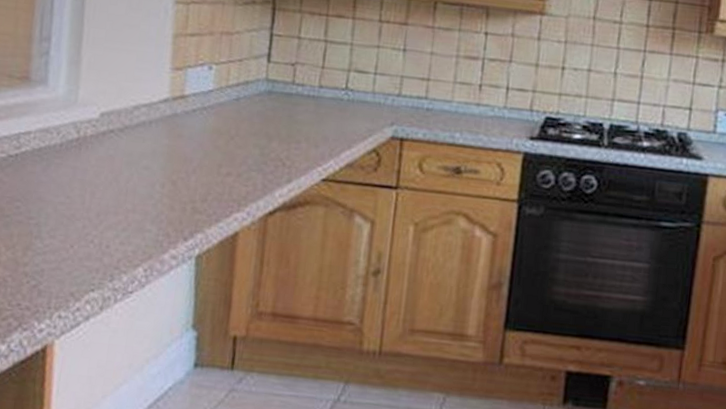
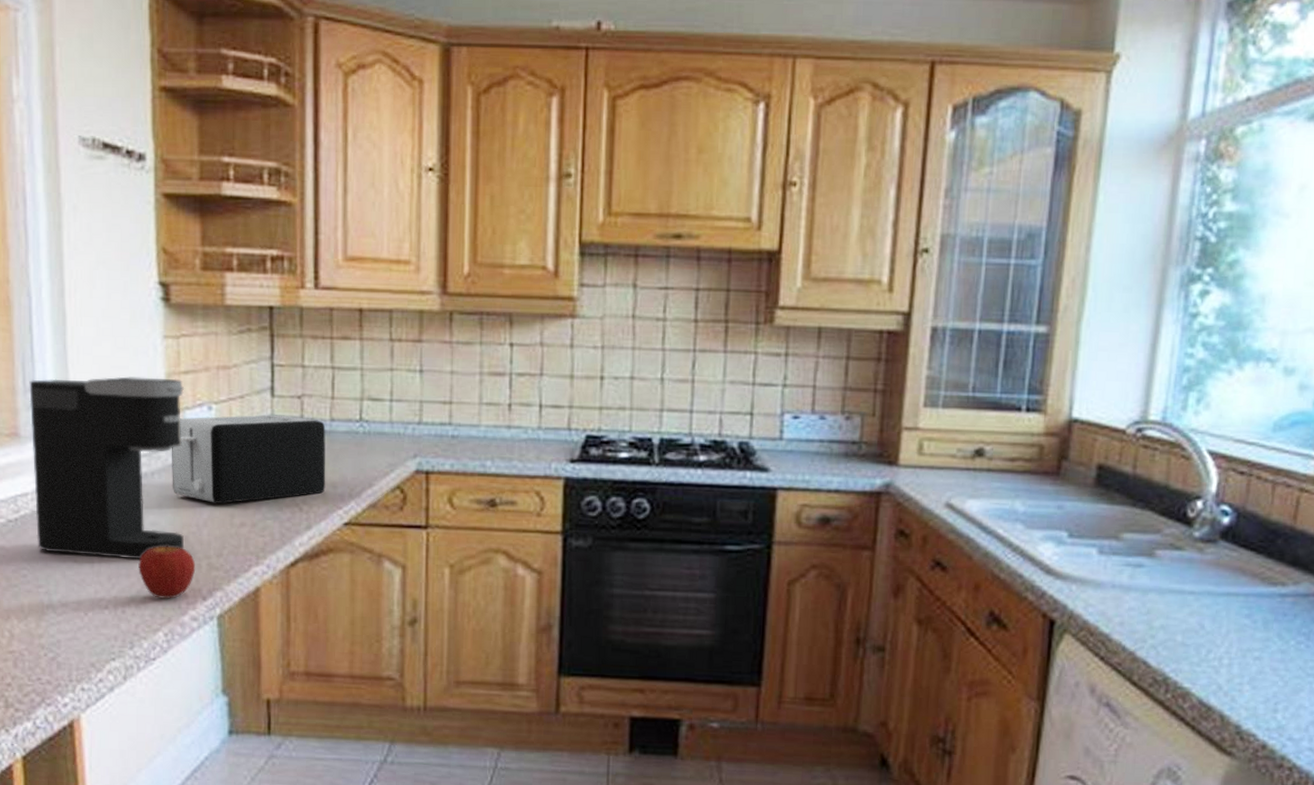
coffee maker: none [34,30,189,199] -> present [29,376,185,559]
apple: none [126,188,181,238] -> present [138,545,196,599]
toaster: none [167,74,314,154] -> present [171,414,326,504]

